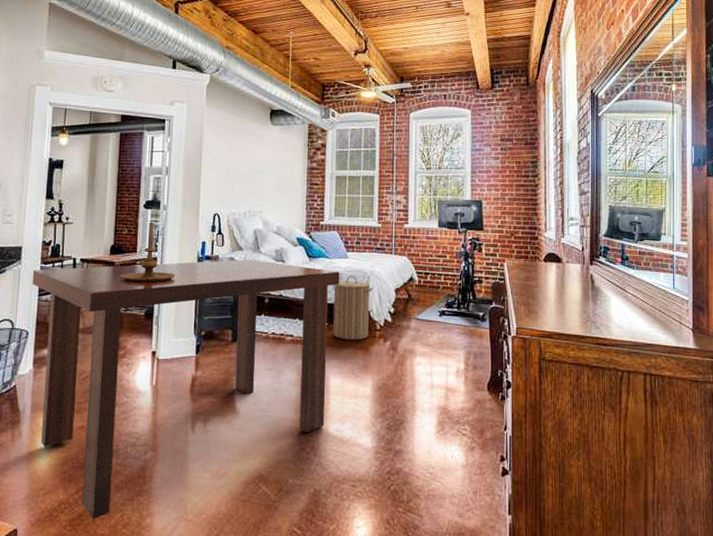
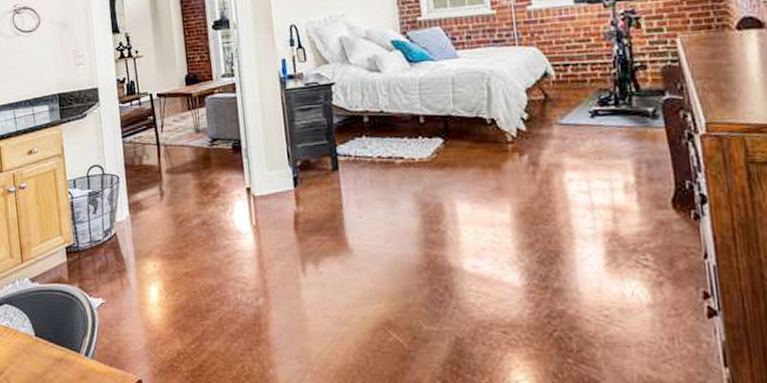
dining table: present [32,259,340,519] -> none [112,72,458,370]
candle holder: present [121,222,176,282] -> none [201,44,259,113]
laundry hamper: present [331,275,373,341] -> none [442,78,498,158]

